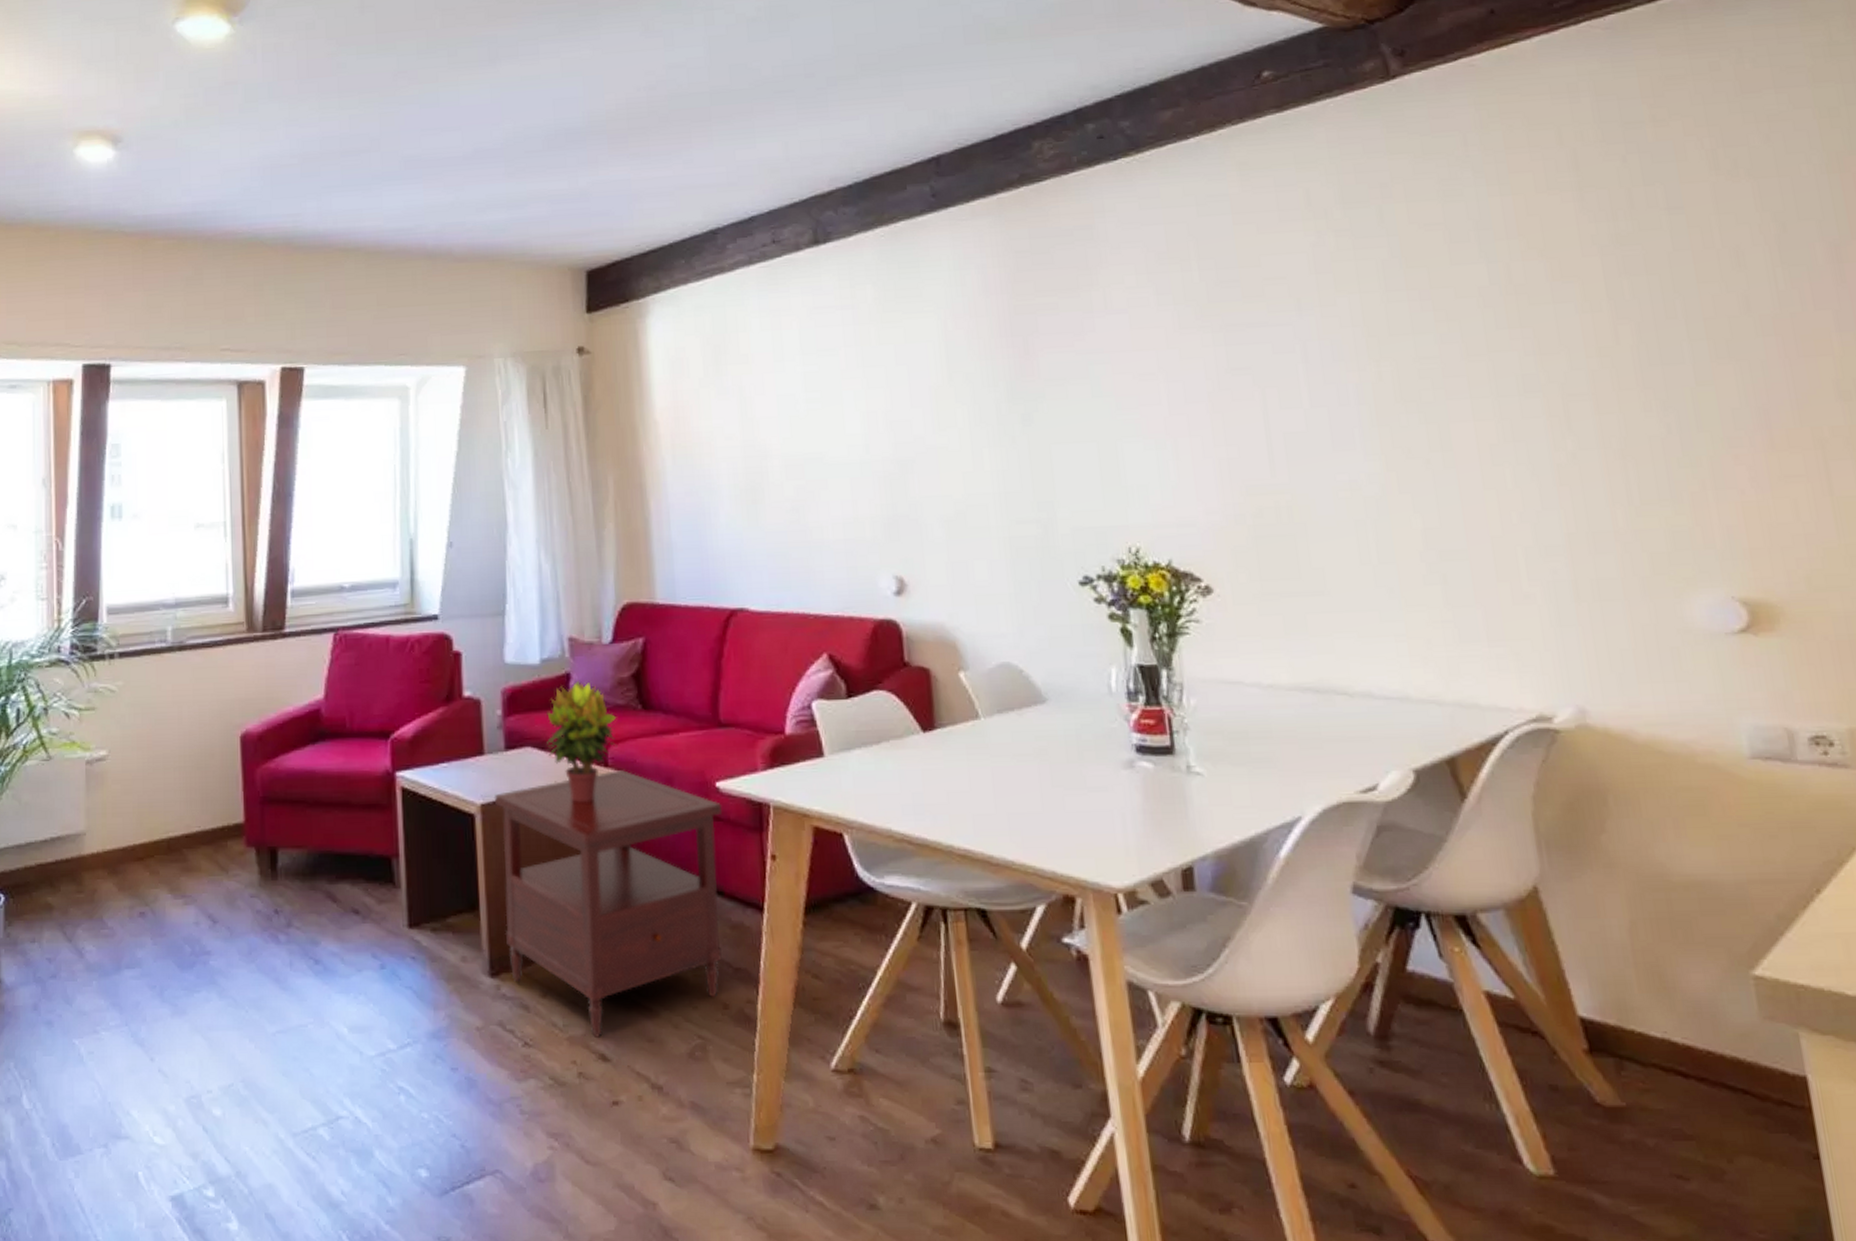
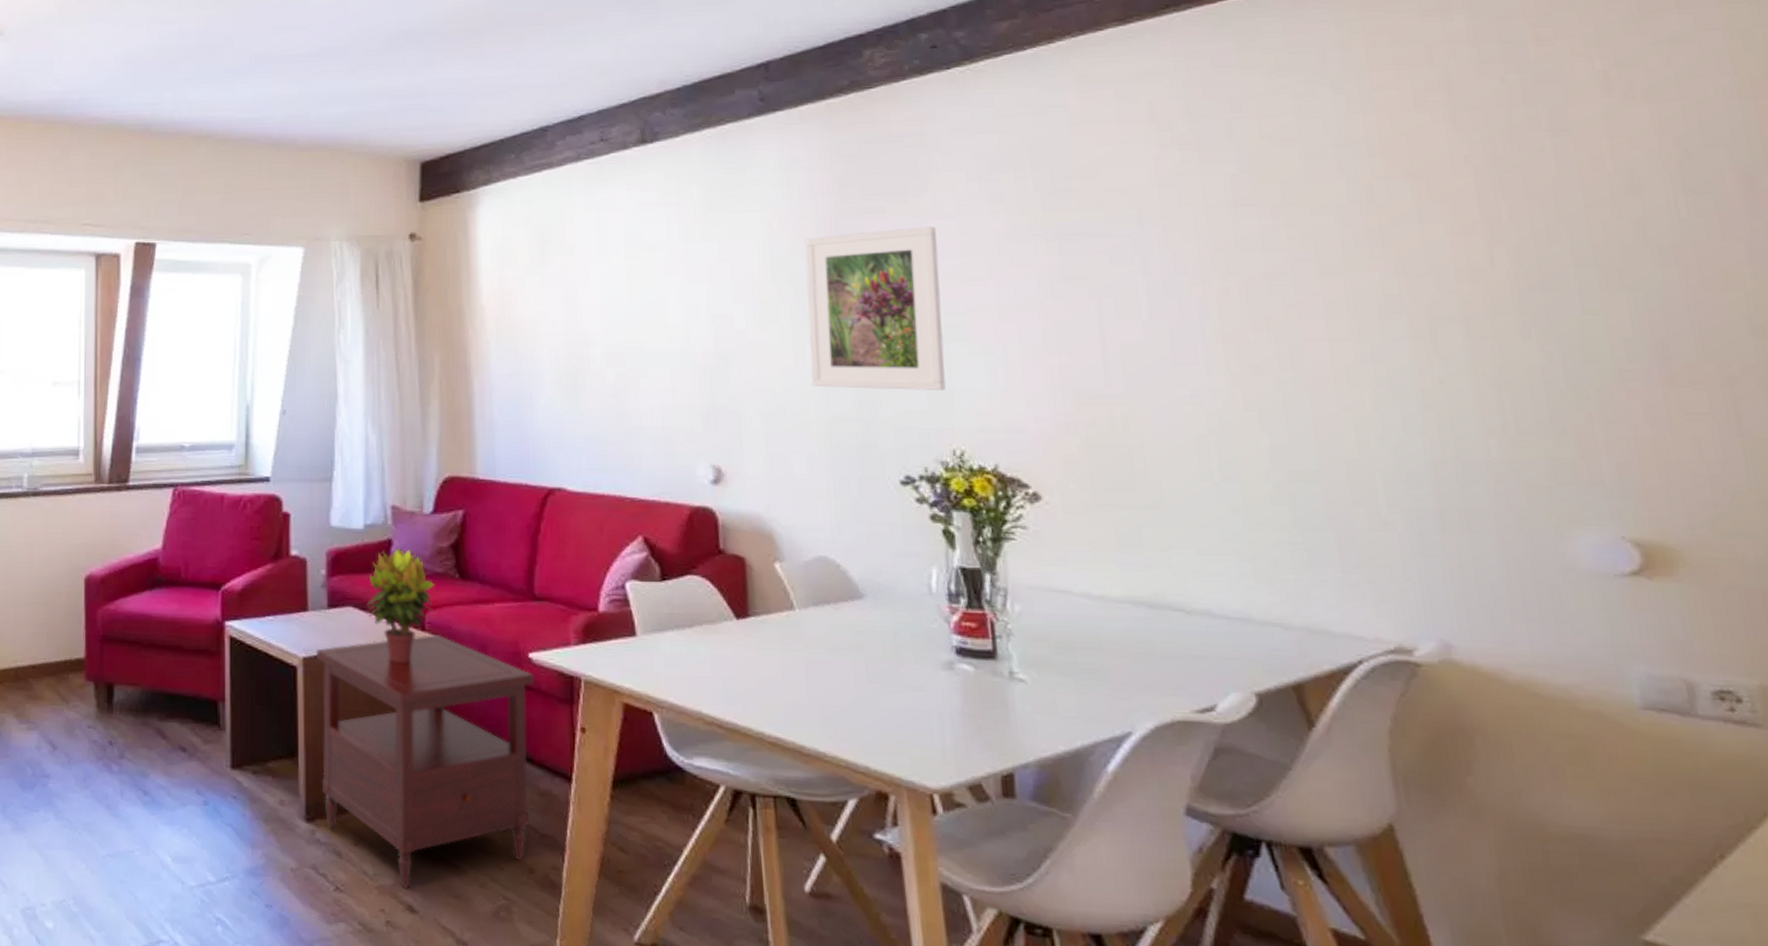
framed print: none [980,321,1120,490] -> present [805,226,946,391]

